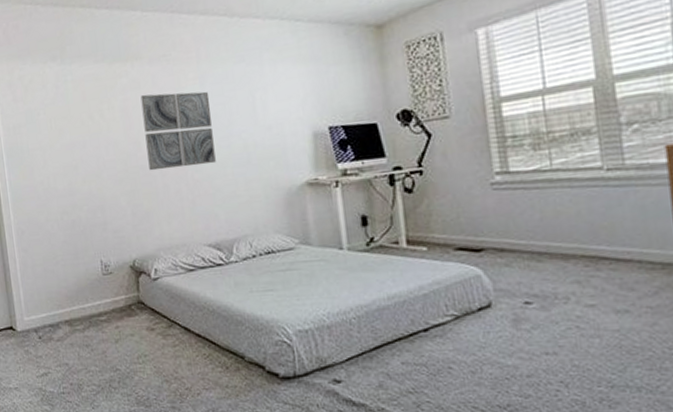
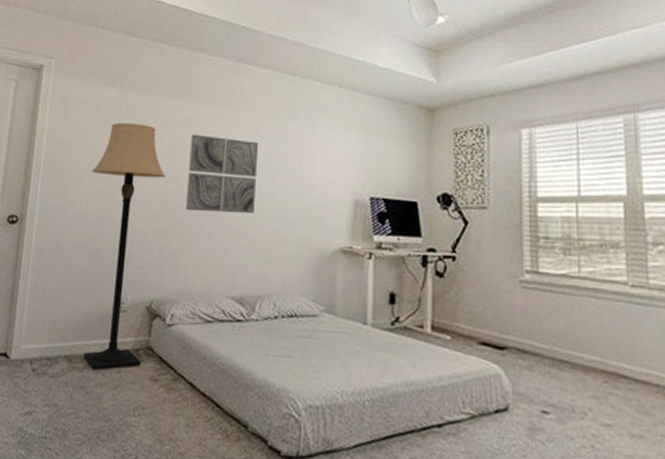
lamp: none [51,94,136,330] -> present [82,123,167,371]

